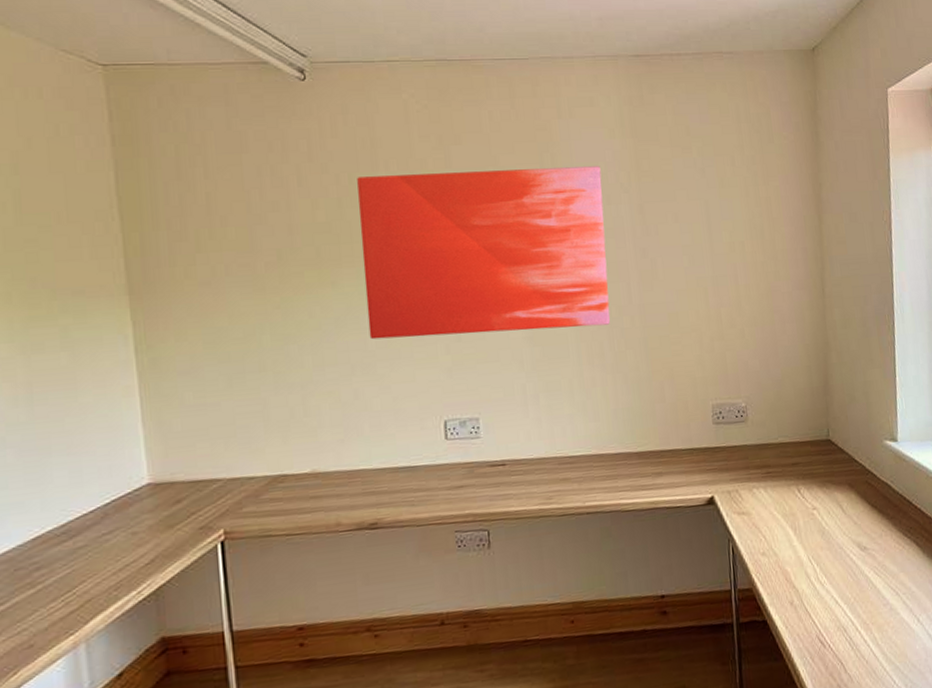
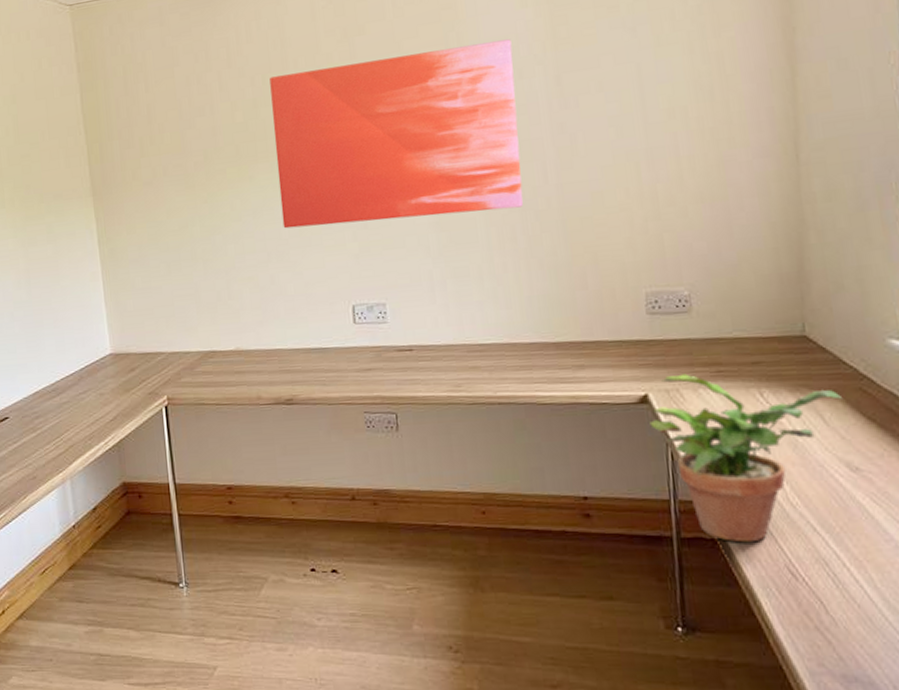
potted plant: none [715,476,854,621] -> present [649,373,842,543]

